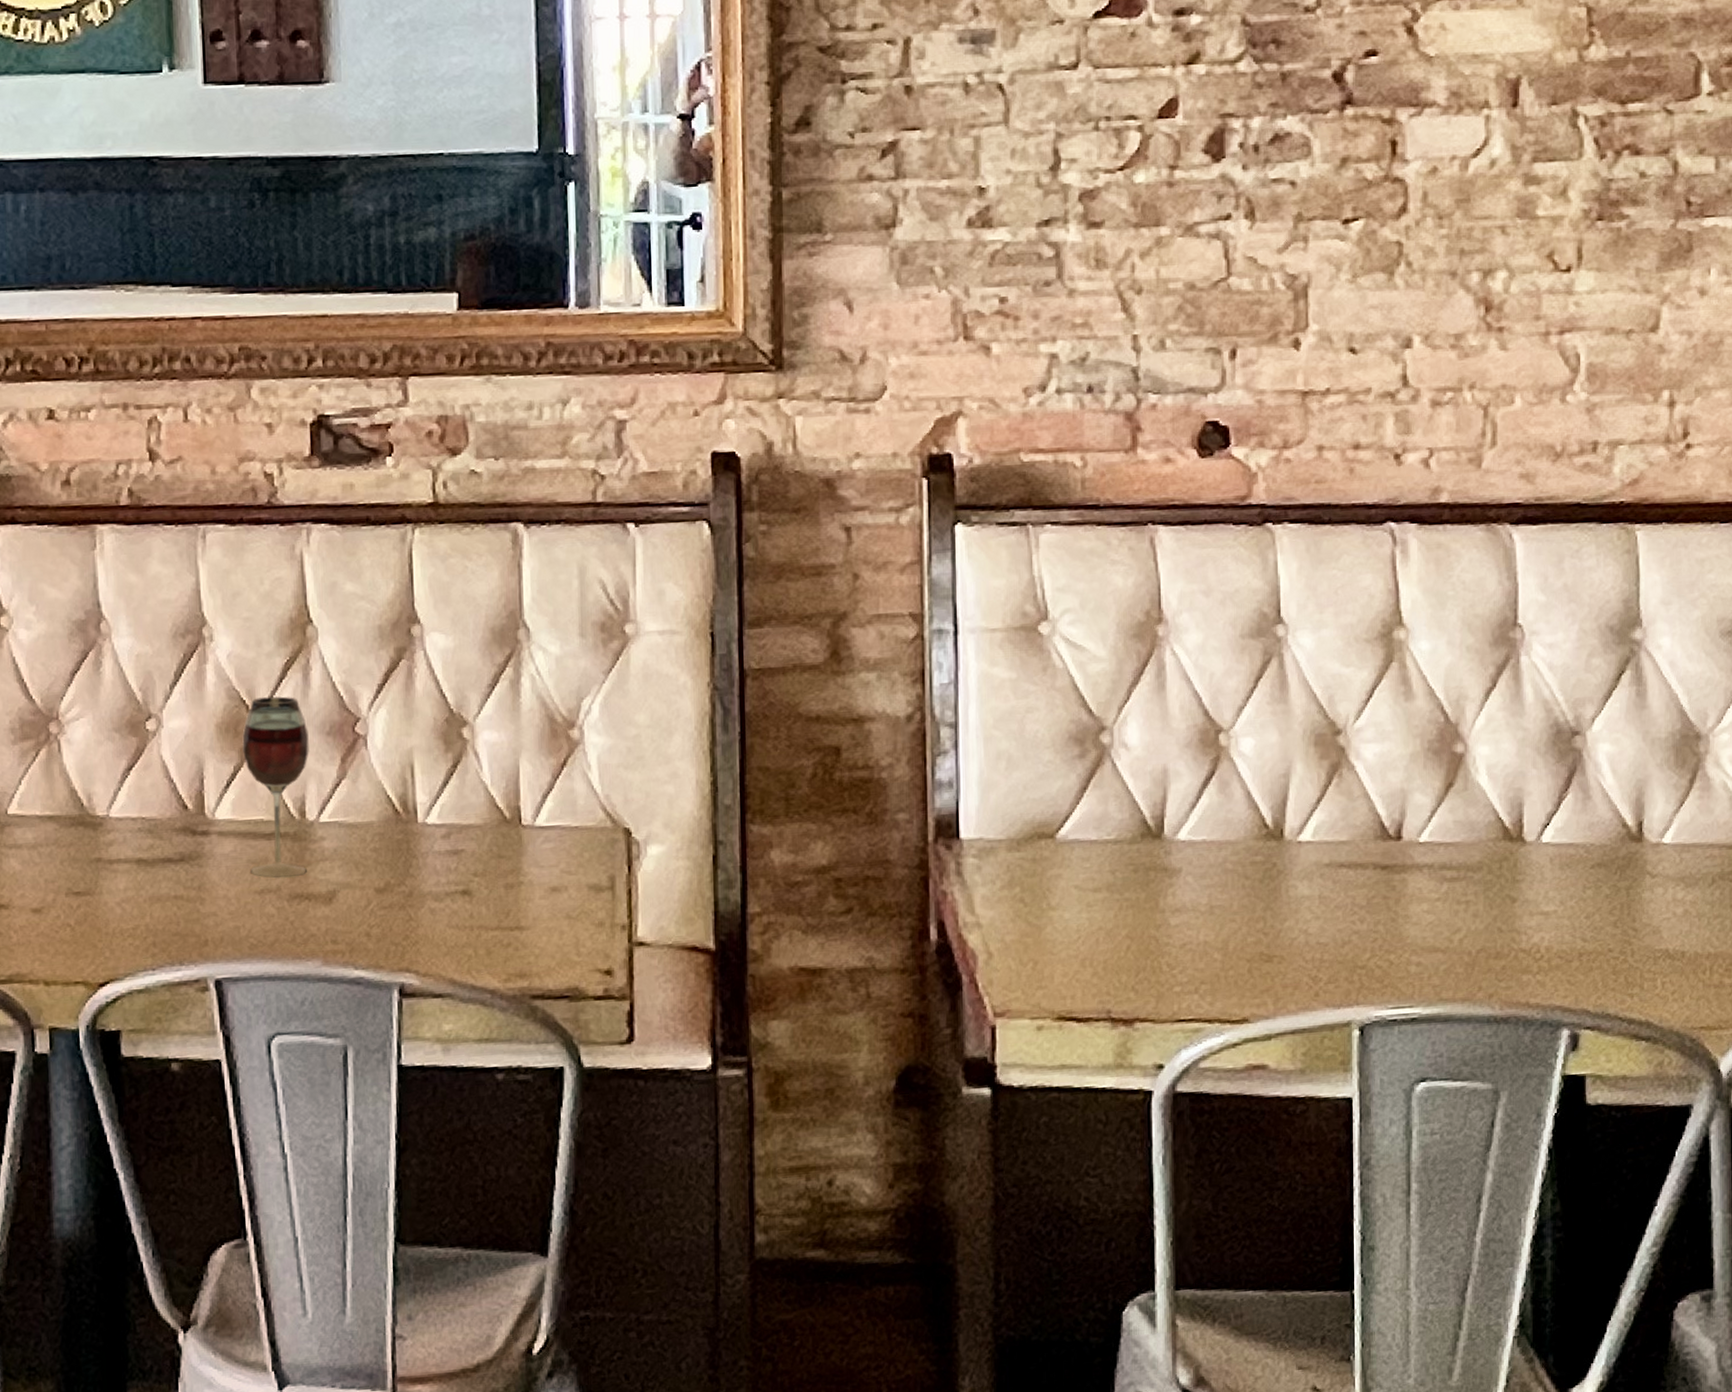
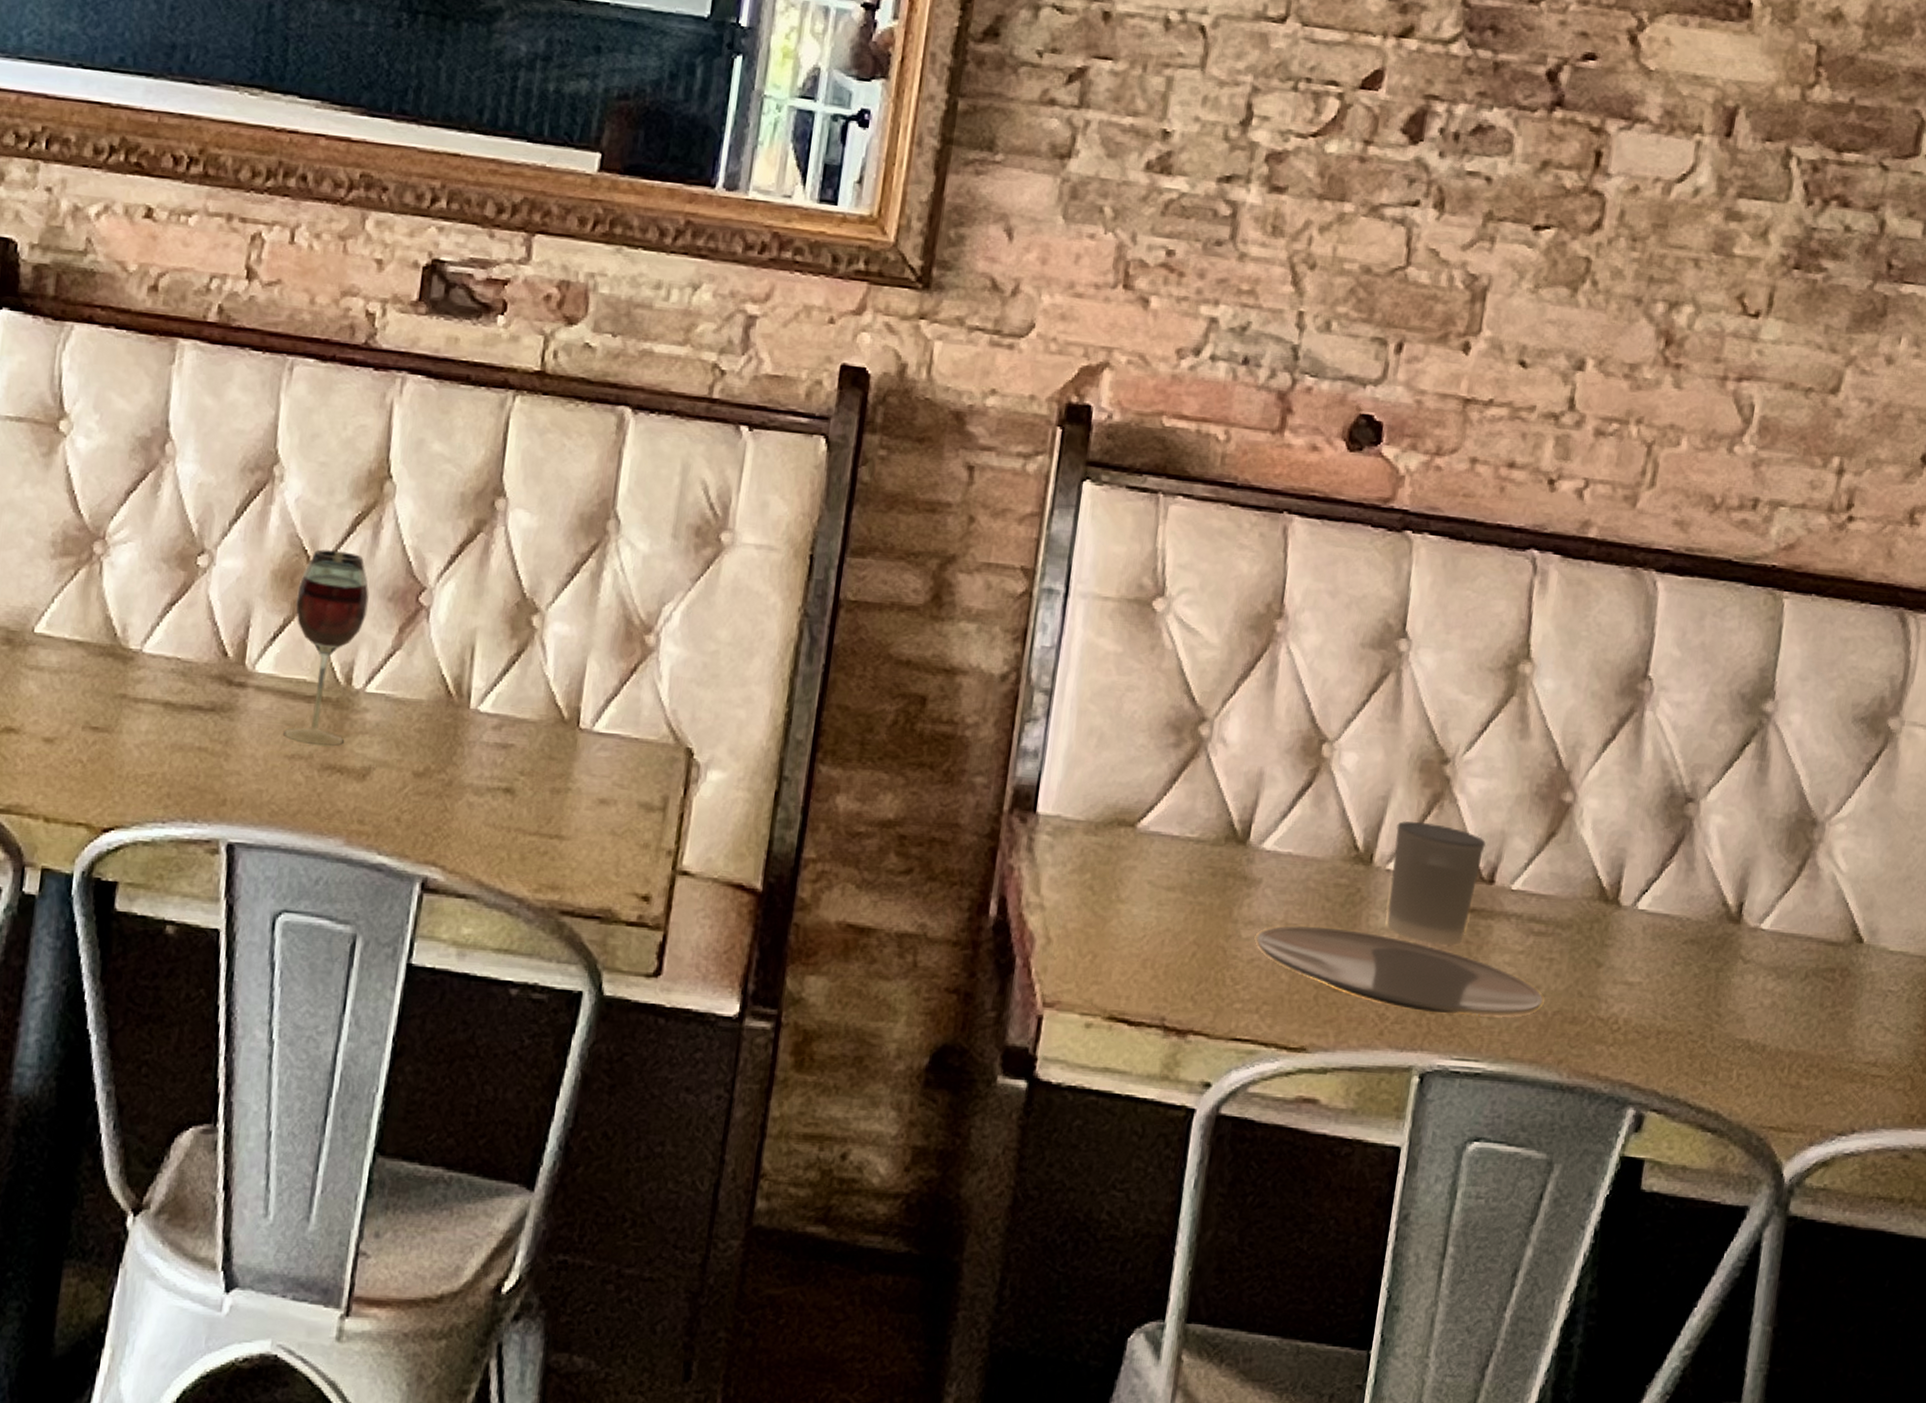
plate: none [1185,903,1466,969] -> present [1256,926,1543,1016]
candle holder: none [1301,791,1388,904] -> present [1386,820,1486,946]

